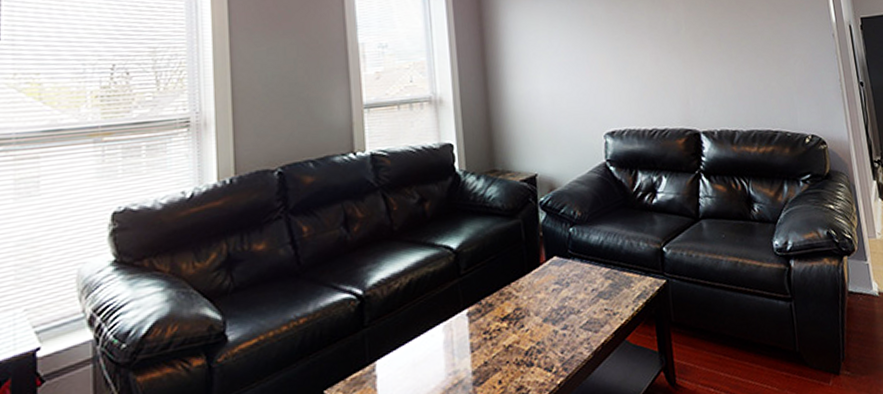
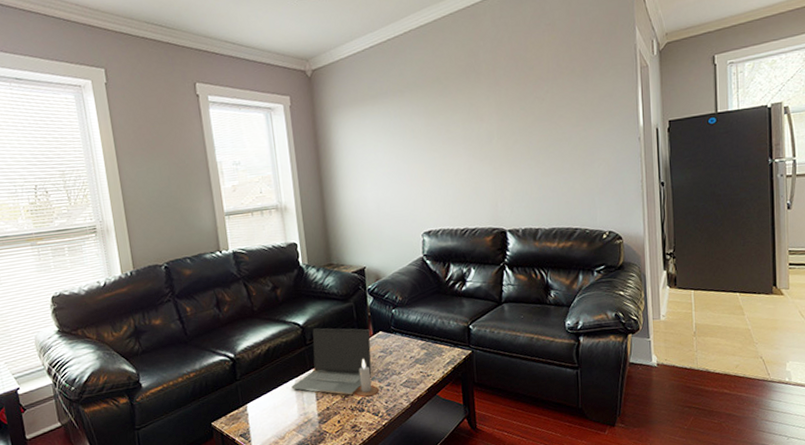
laptop: none [438,253,544,344] -> present [291,328,372,395]
candle: none [522,293,552,346] -> present [355,359,379,397]

